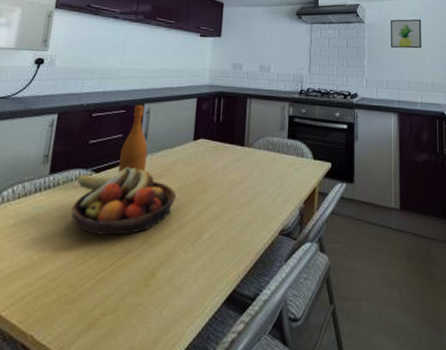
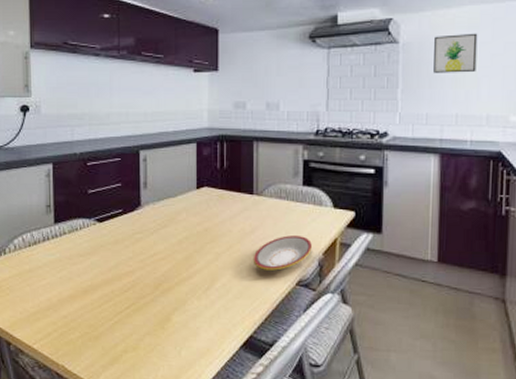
fruit bowl: present [71,166,176,235] -> none [81,216,183,282]
wine bottle: present [118,105,148,173] -> none [121,152,149,222]
plate: none [240,185,294,220] -> present [253,235,312,271]

